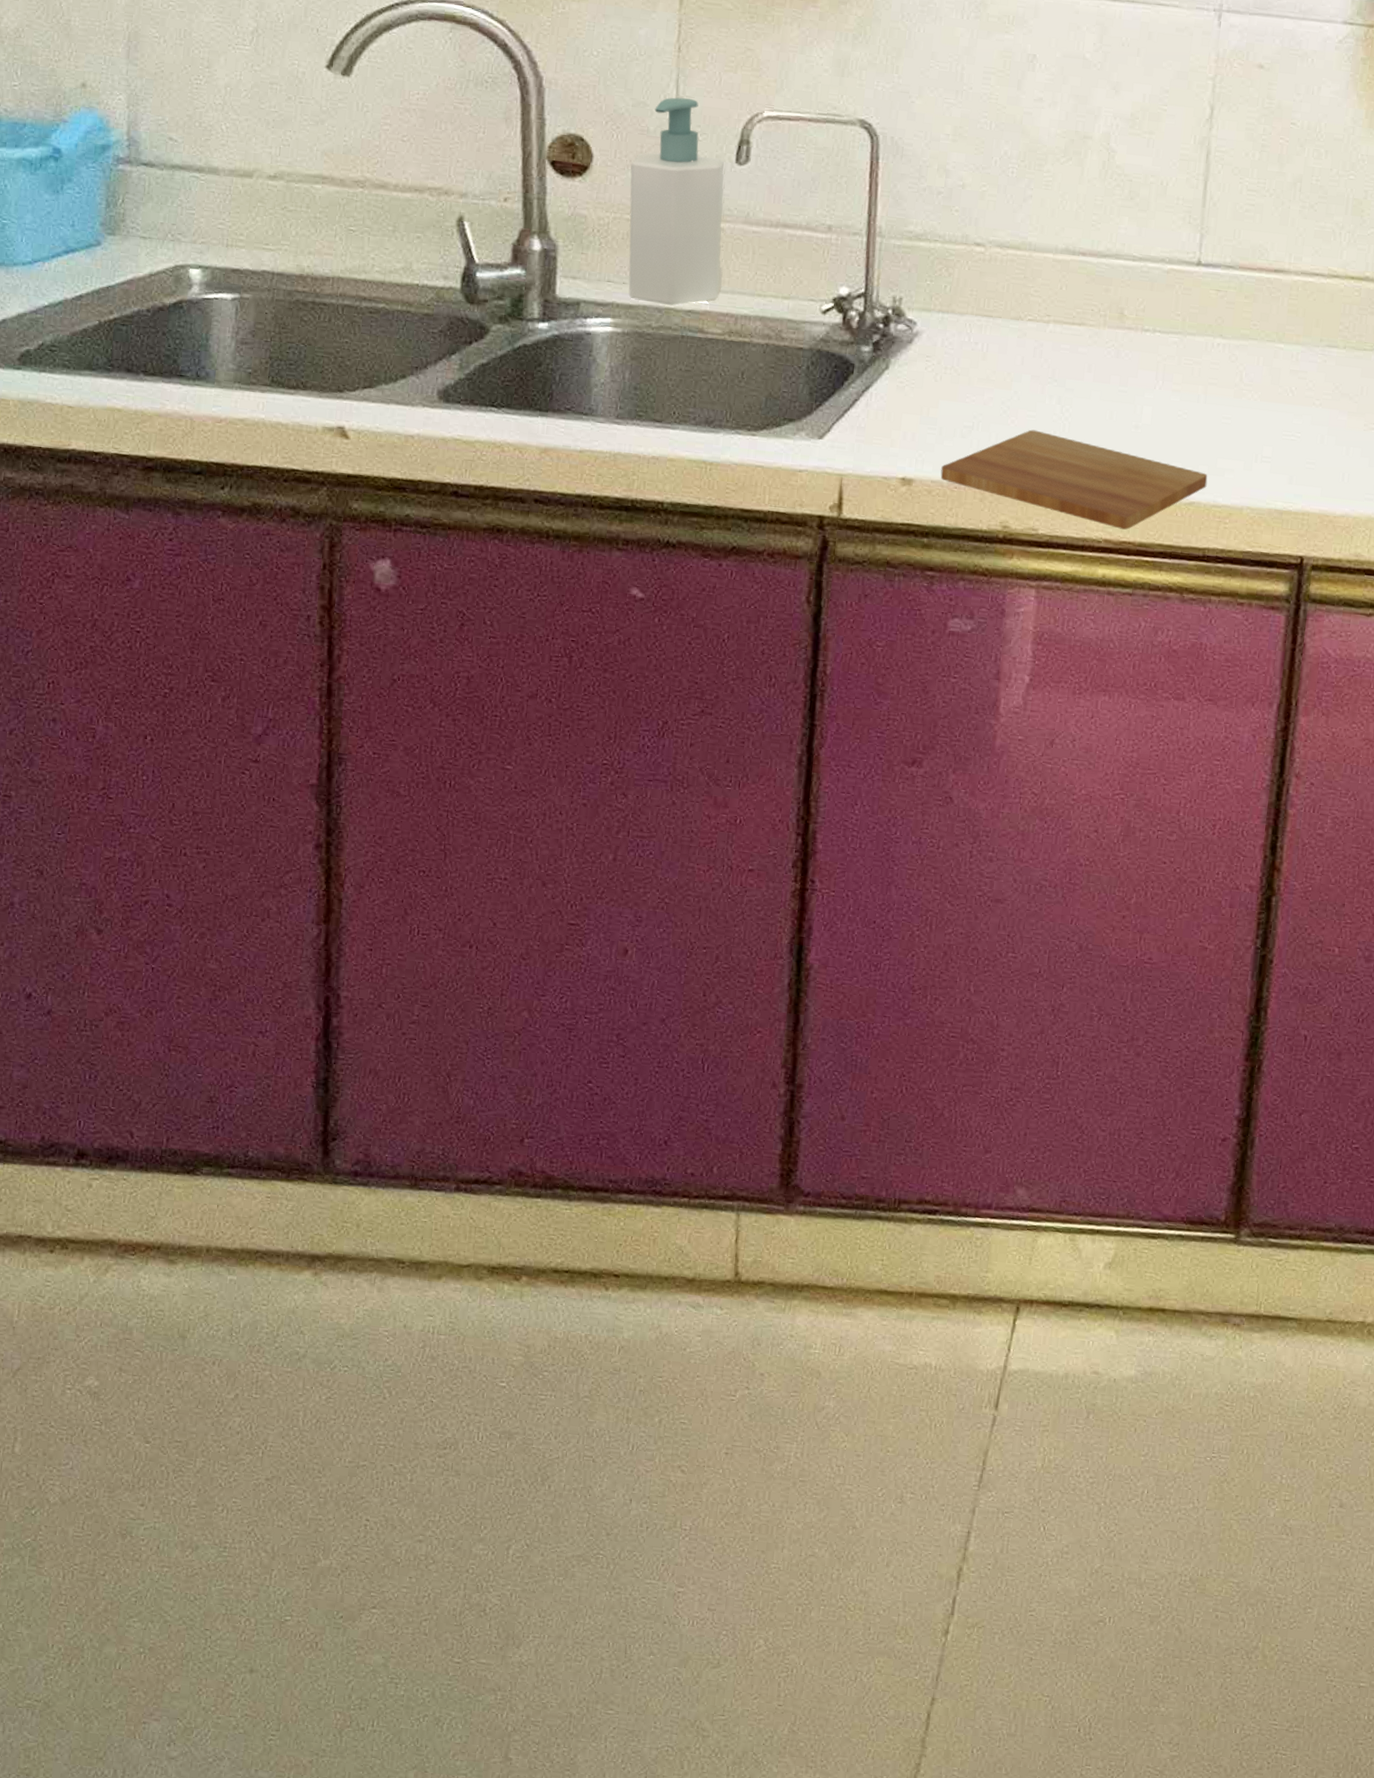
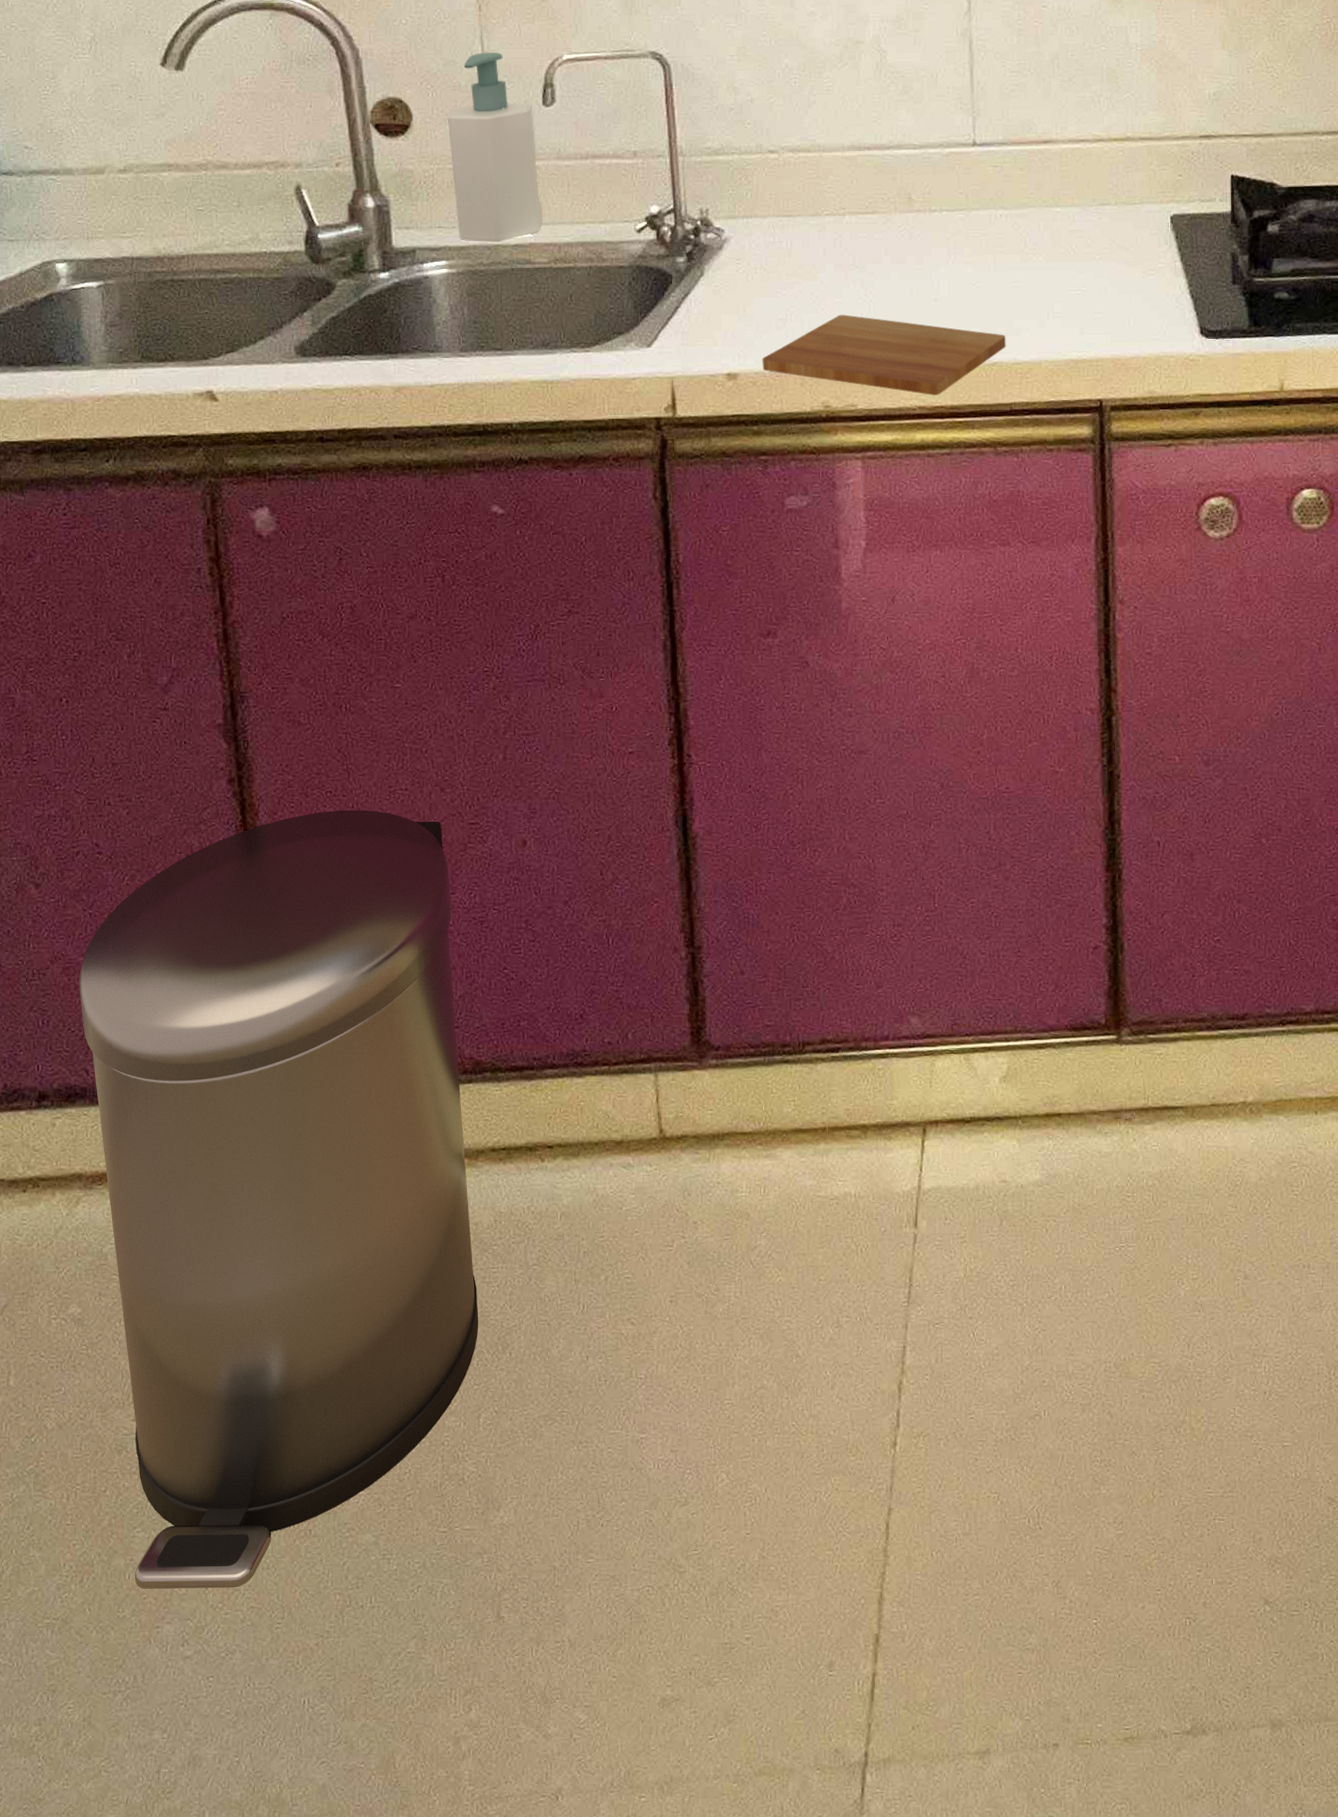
pedal bin: none [125,891,542,1693] -> present [78,810,479,1589]

